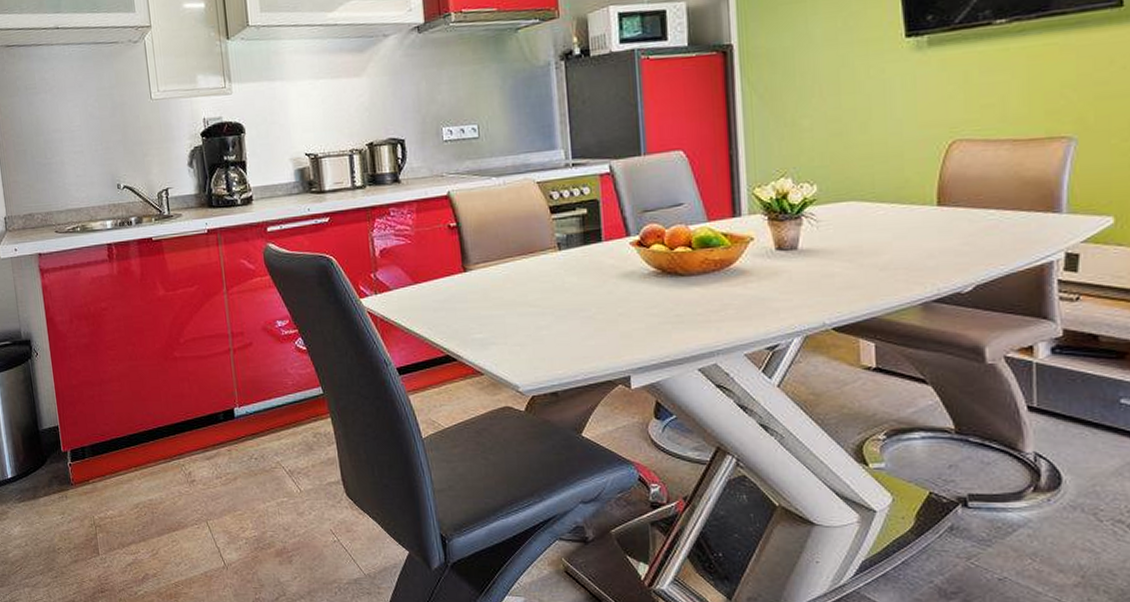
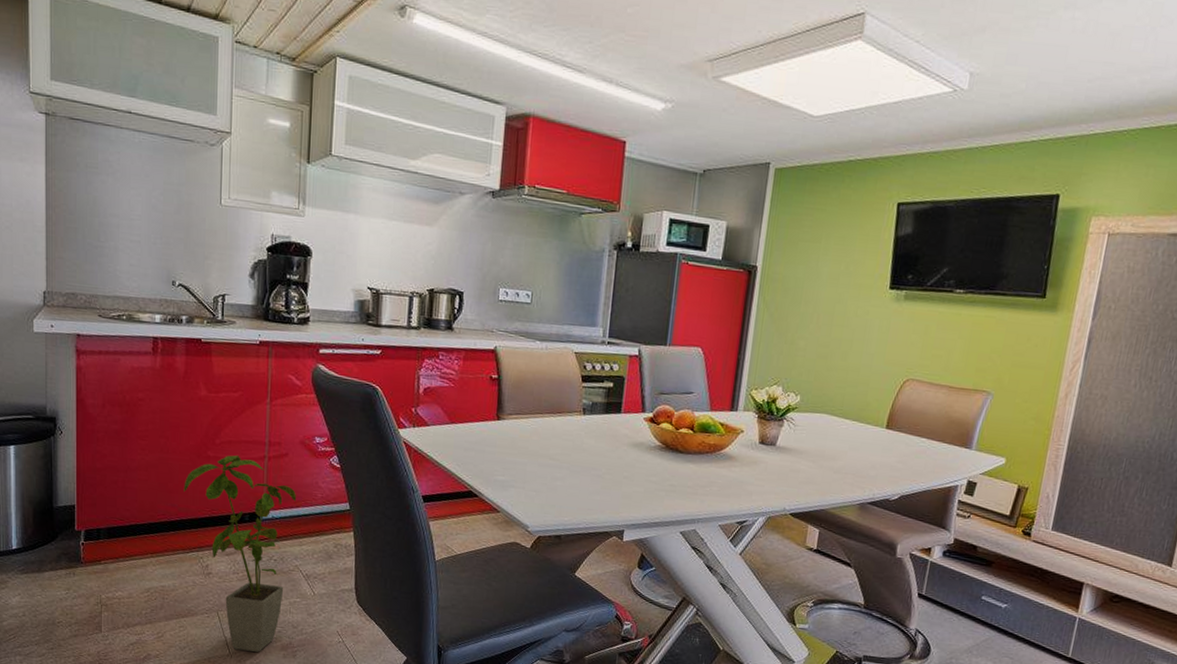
house plant: none [156,353,270,561] -> present [183,455,296,652]

